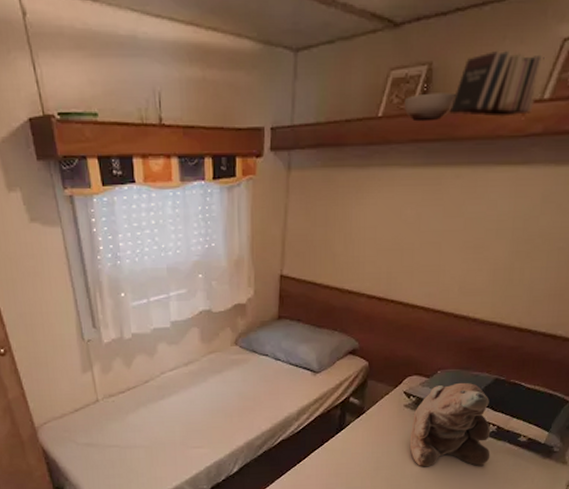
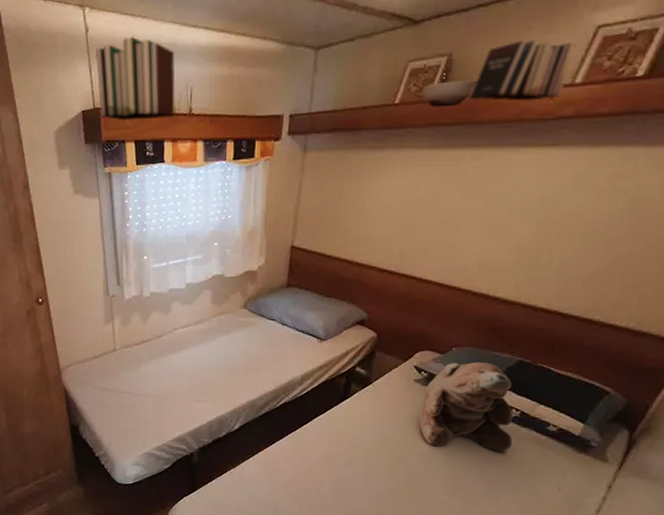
books: none [37,24,143,132] -> present [95,36,175,121]

